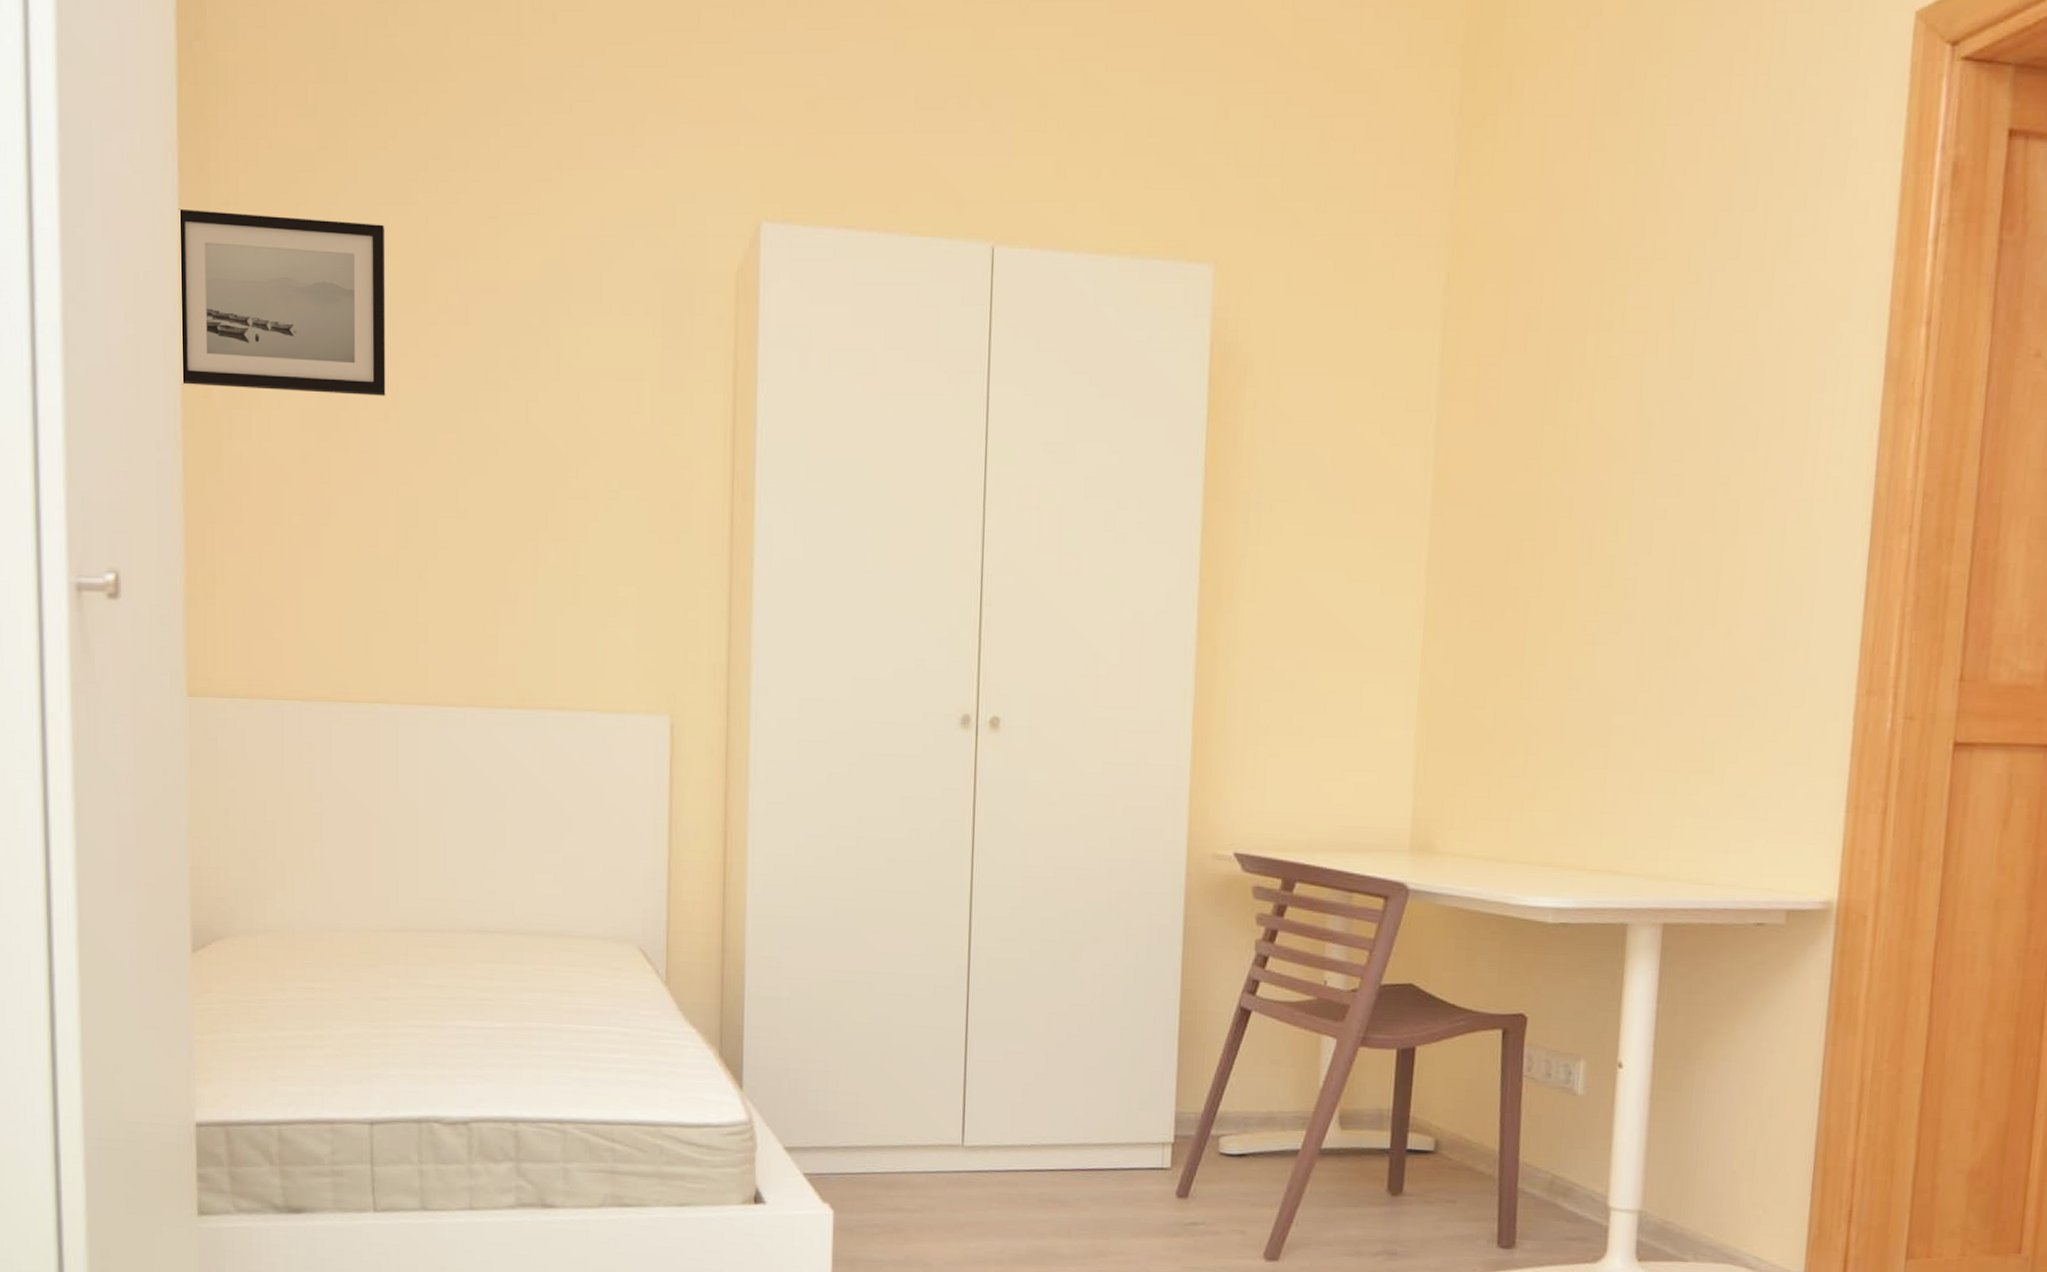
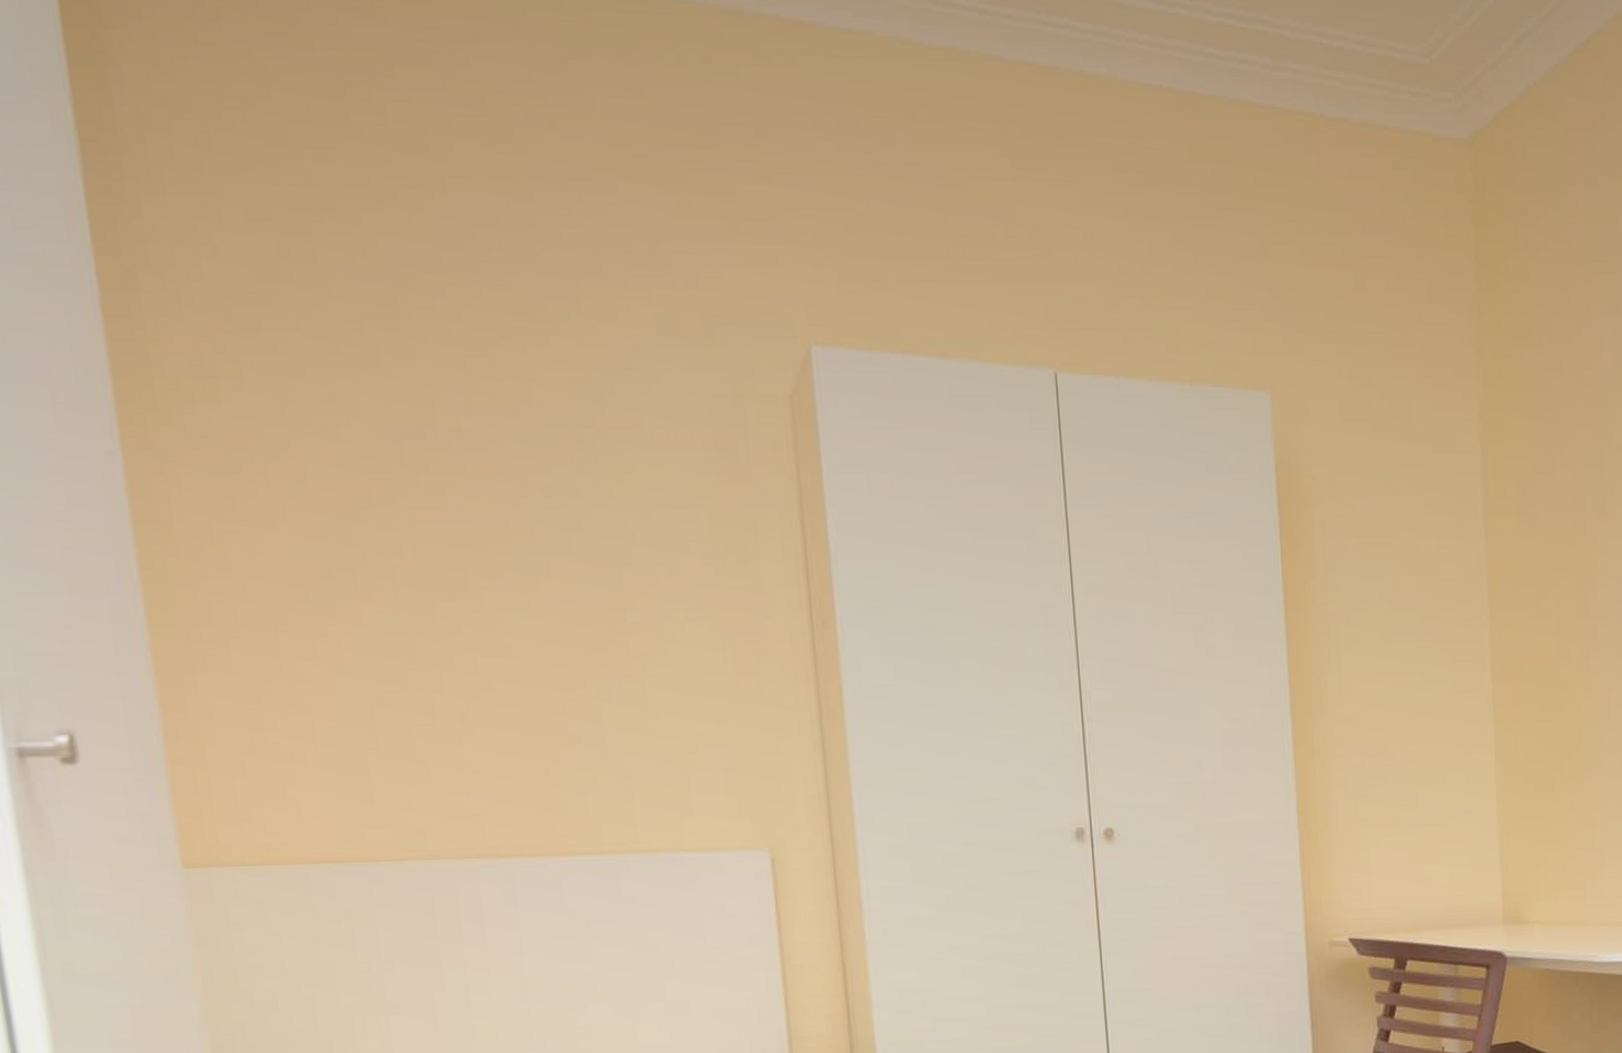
wall art: present [178,208,386,396] -> none [102,320,397,528]

